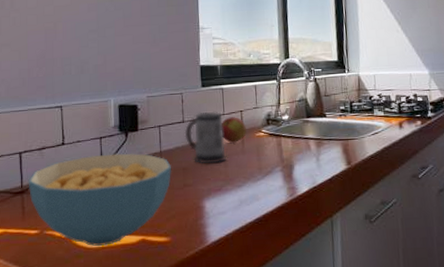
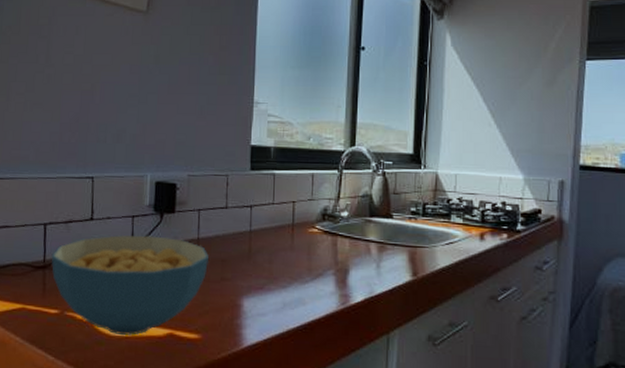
mug: present [184,111,227,164] -> none [226,198,273,259]
apple: present [222,117,247,143] -> none [270,207,298,237]

